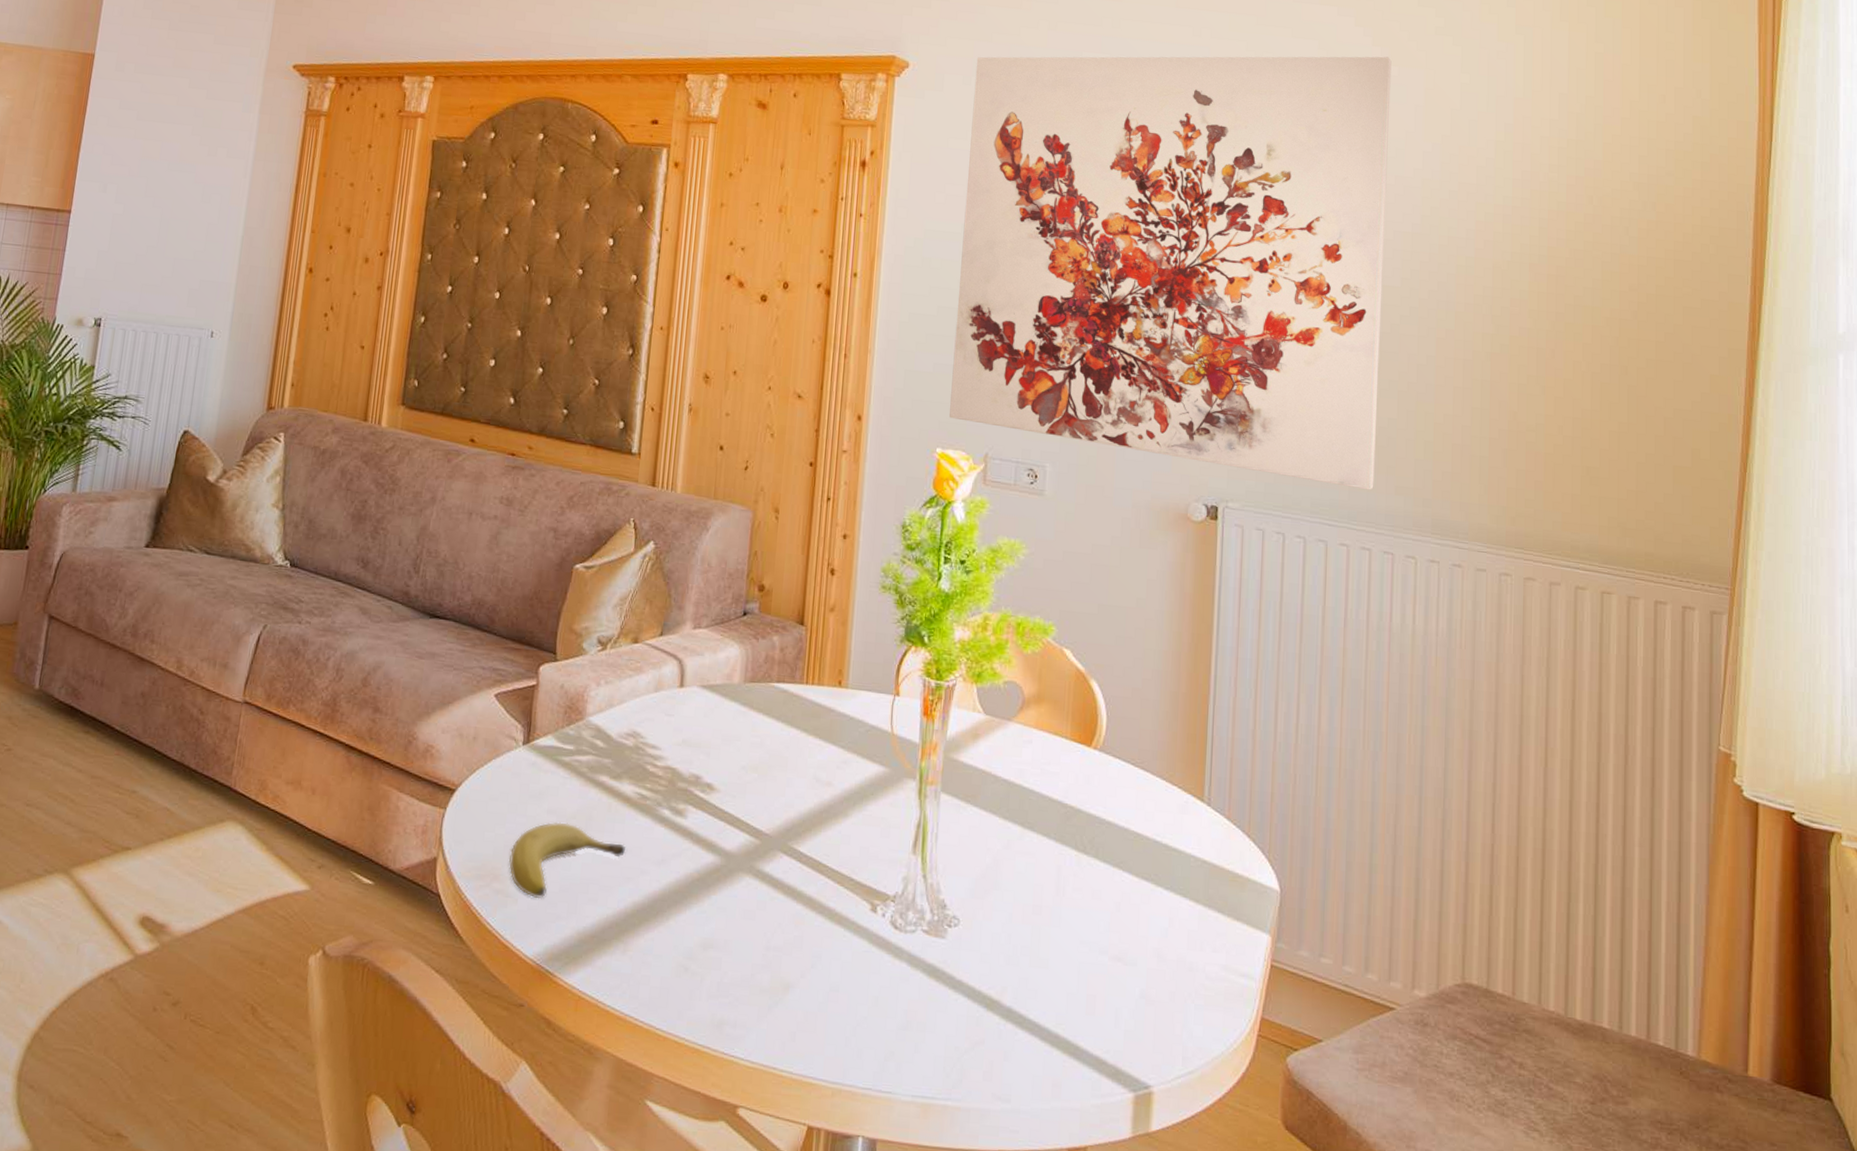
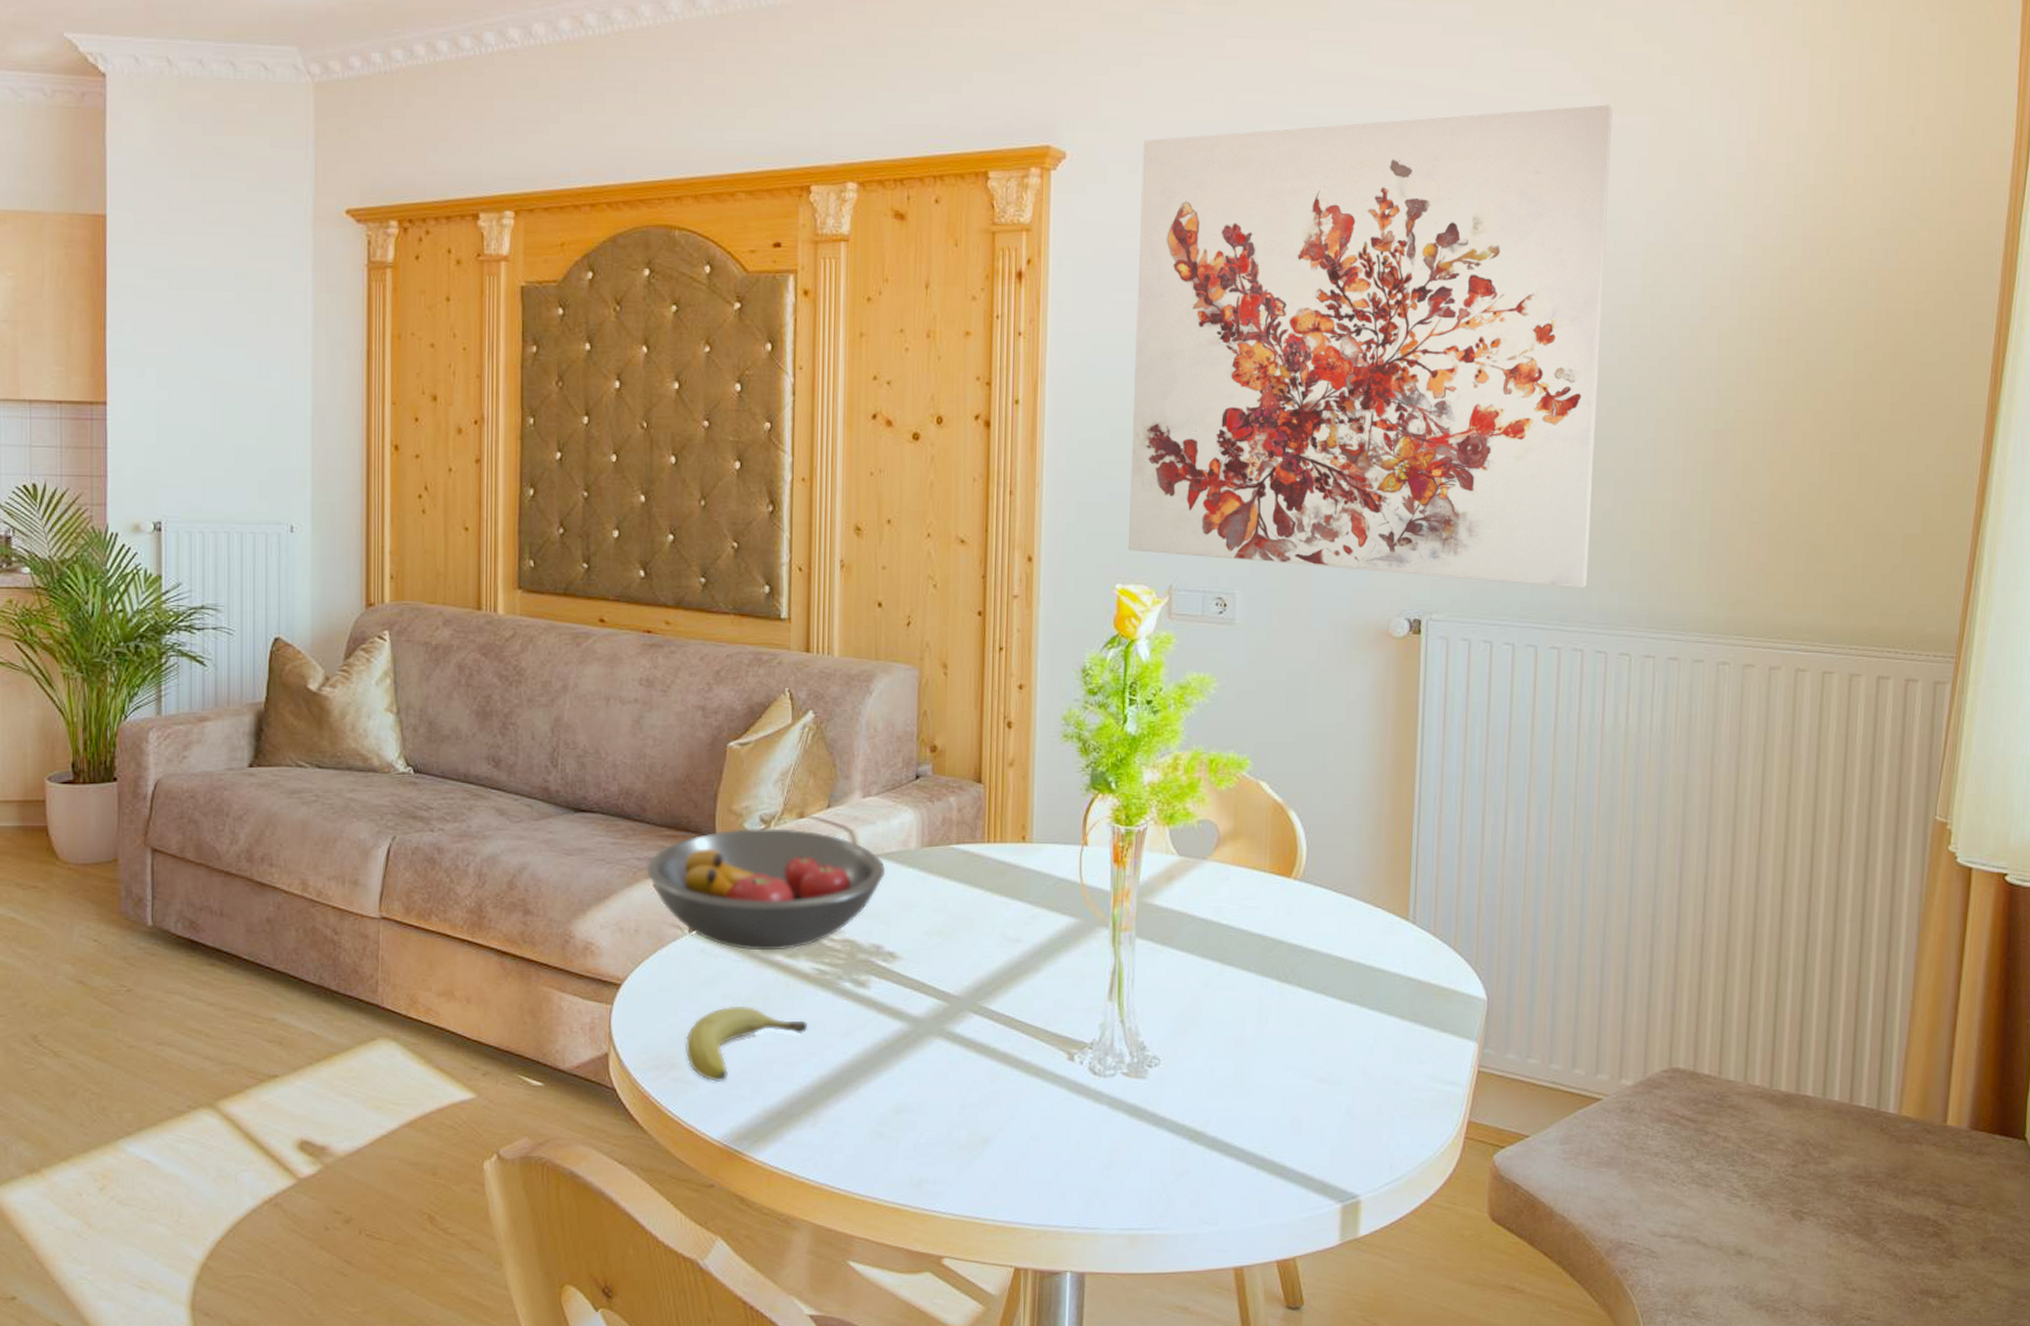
fruit bowl: none [489,648,710,771] -> present [646,829,886,951]

